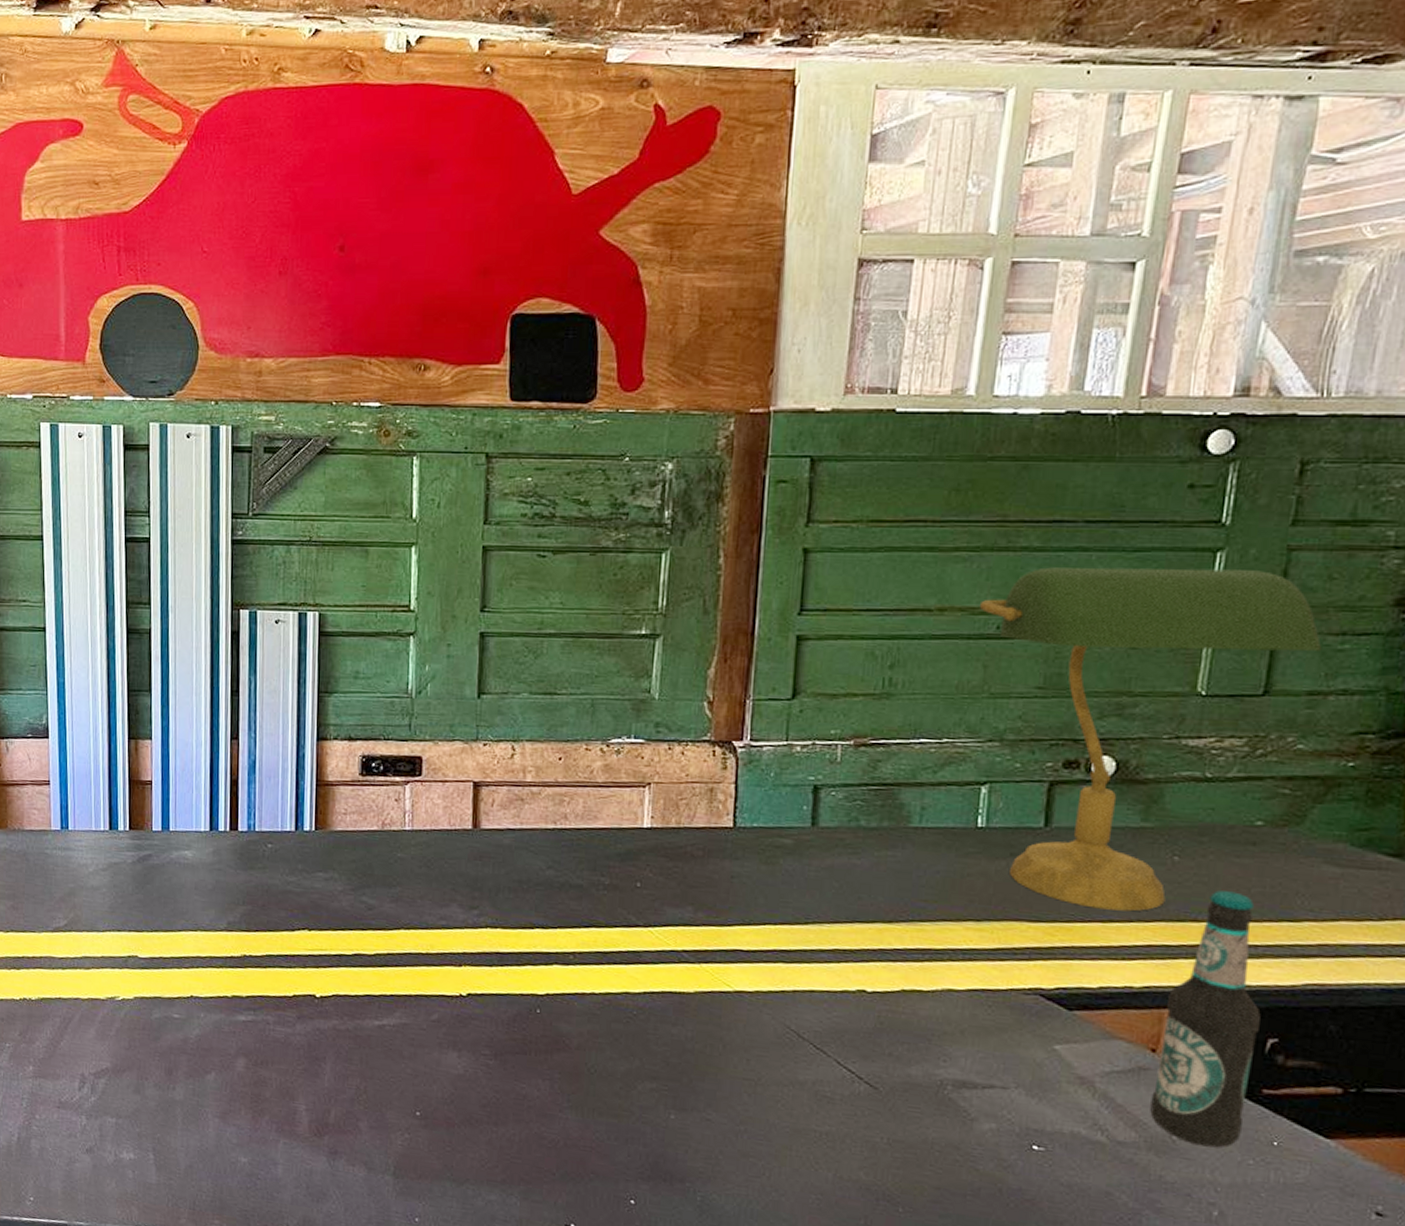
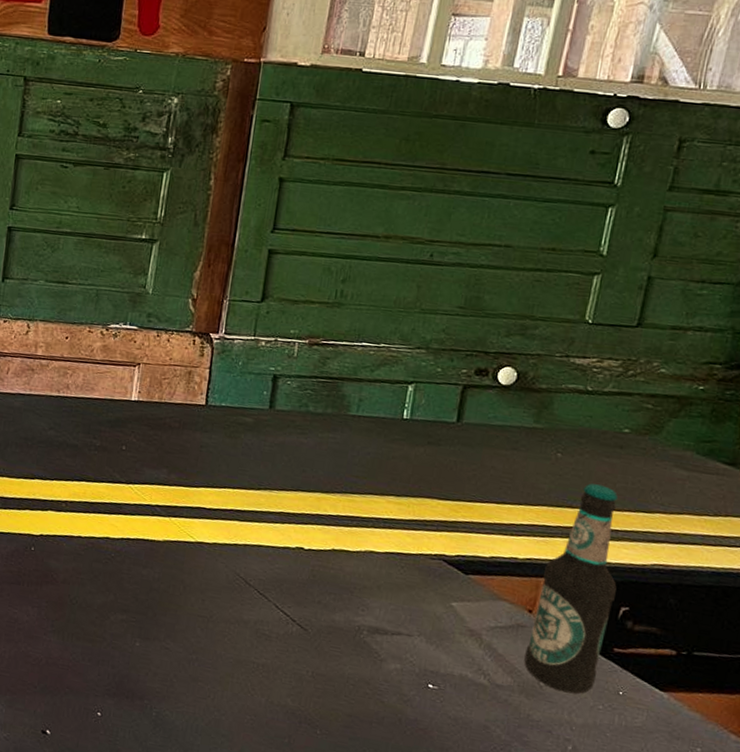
desk lamp: present [979,567,1322,912] -> none [417,209,686,496]

